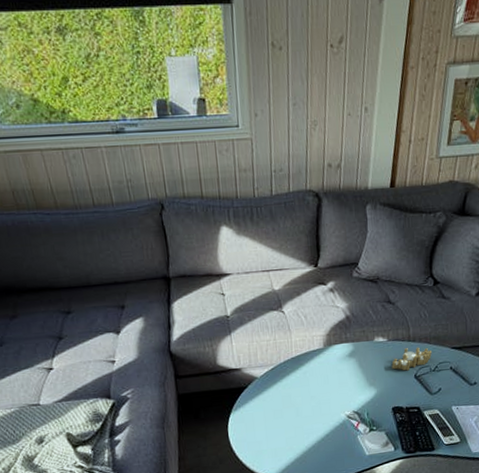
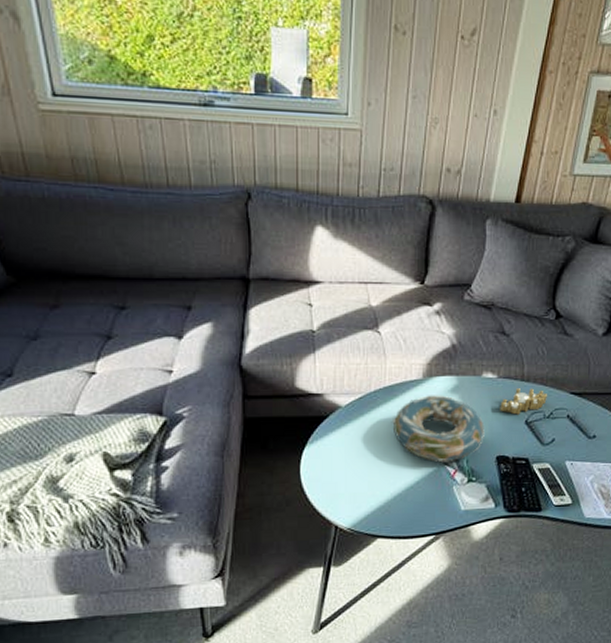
decorative bowl: none [301,360,380,417] -> present [392,395,485,463]

